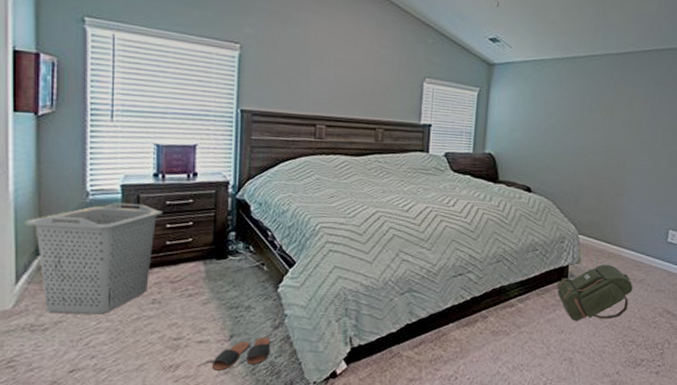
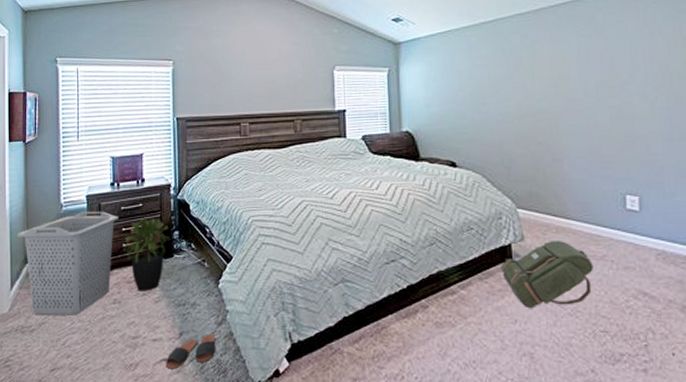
potted plant: none [167,214,224,293] -> present [124,217,170,291]

